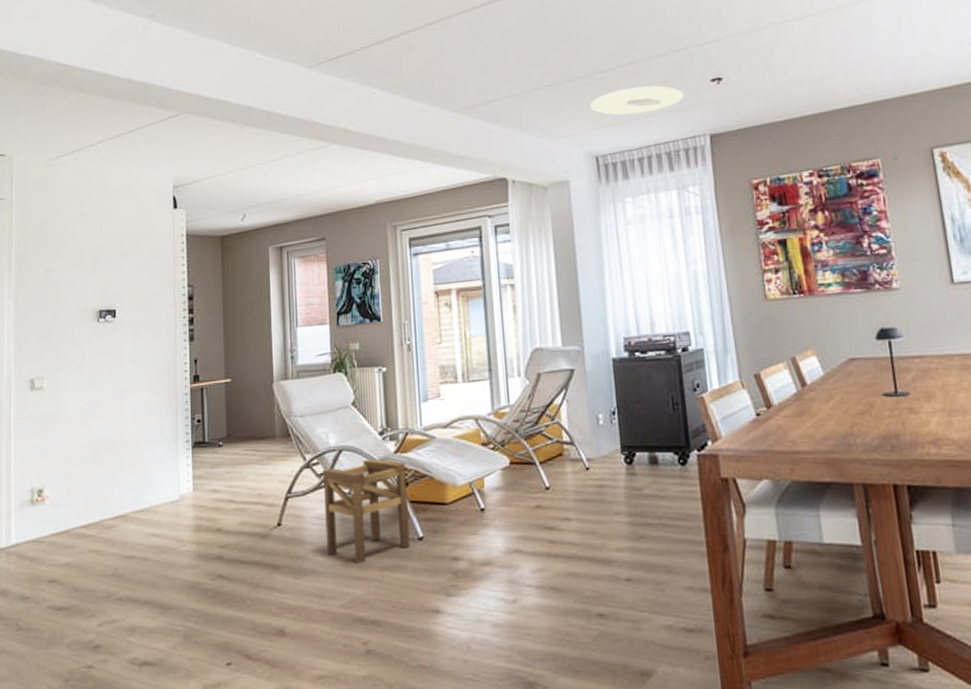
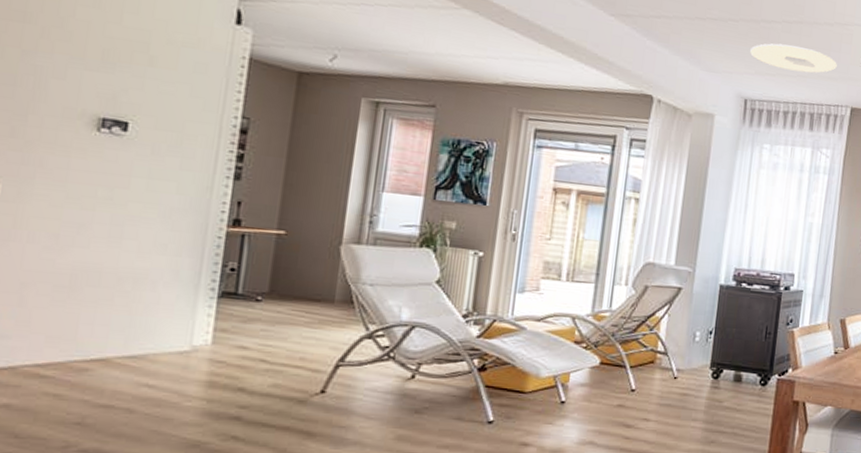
stool: present [322,458,410,564] -> none [378,339,487,440]

